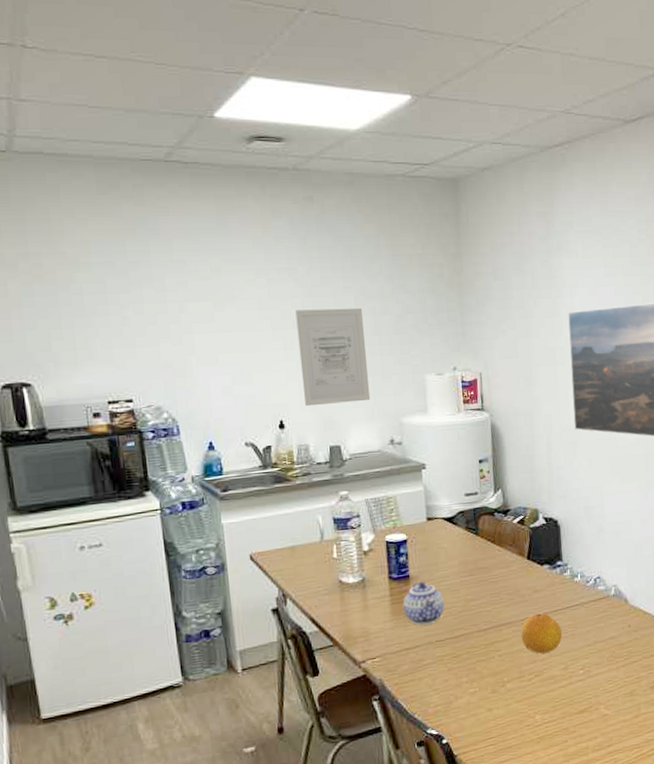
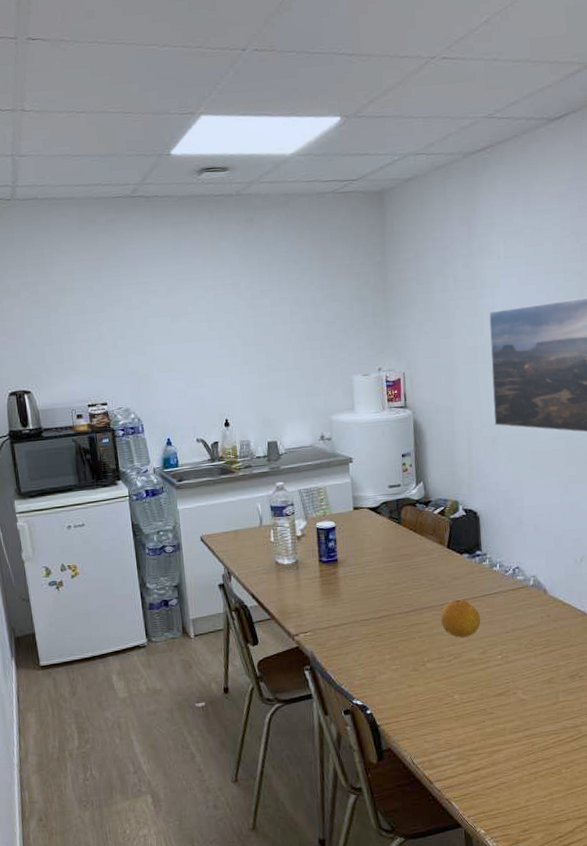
wall art: present [295,307,371,407] -> none [238,316,304,407]
teapot: present [403,581,445,625] -> none [332,565,369,605]

